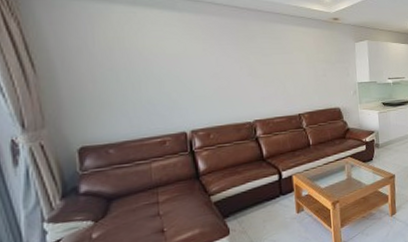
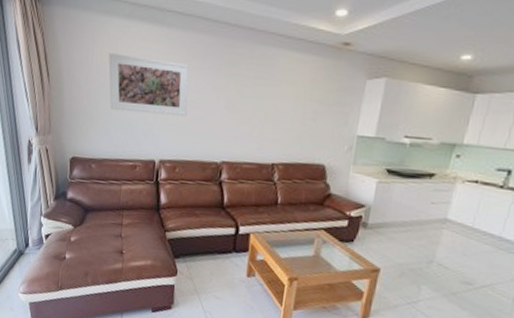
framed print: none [114,38,213,92] -> present [108,53,189,117]

